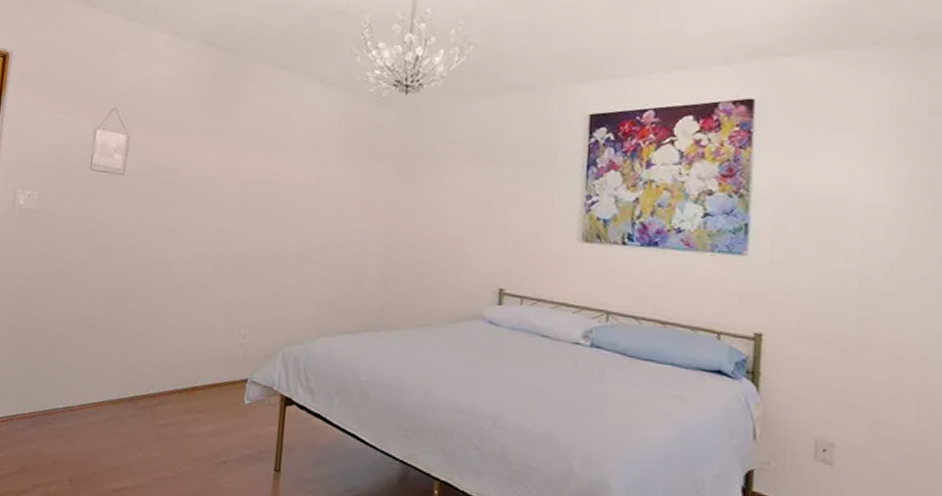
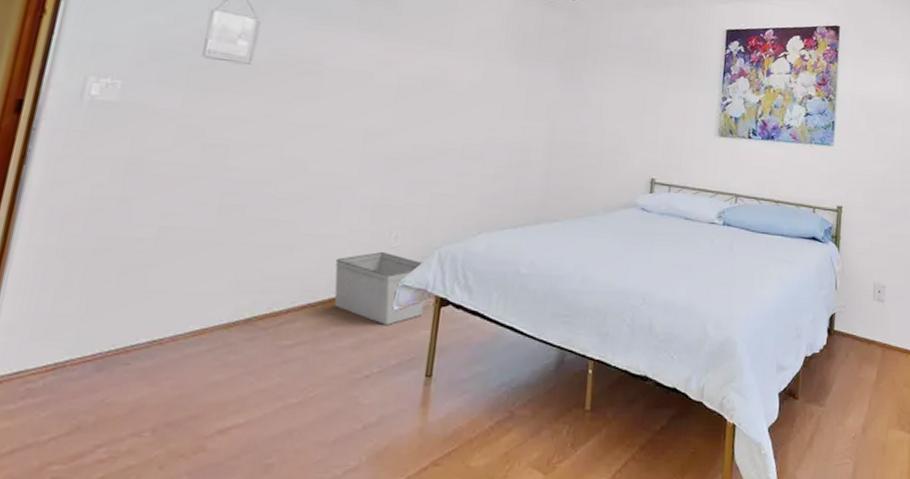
storage bin: none [195,348,272,417] -> present [334,252,425,325]

